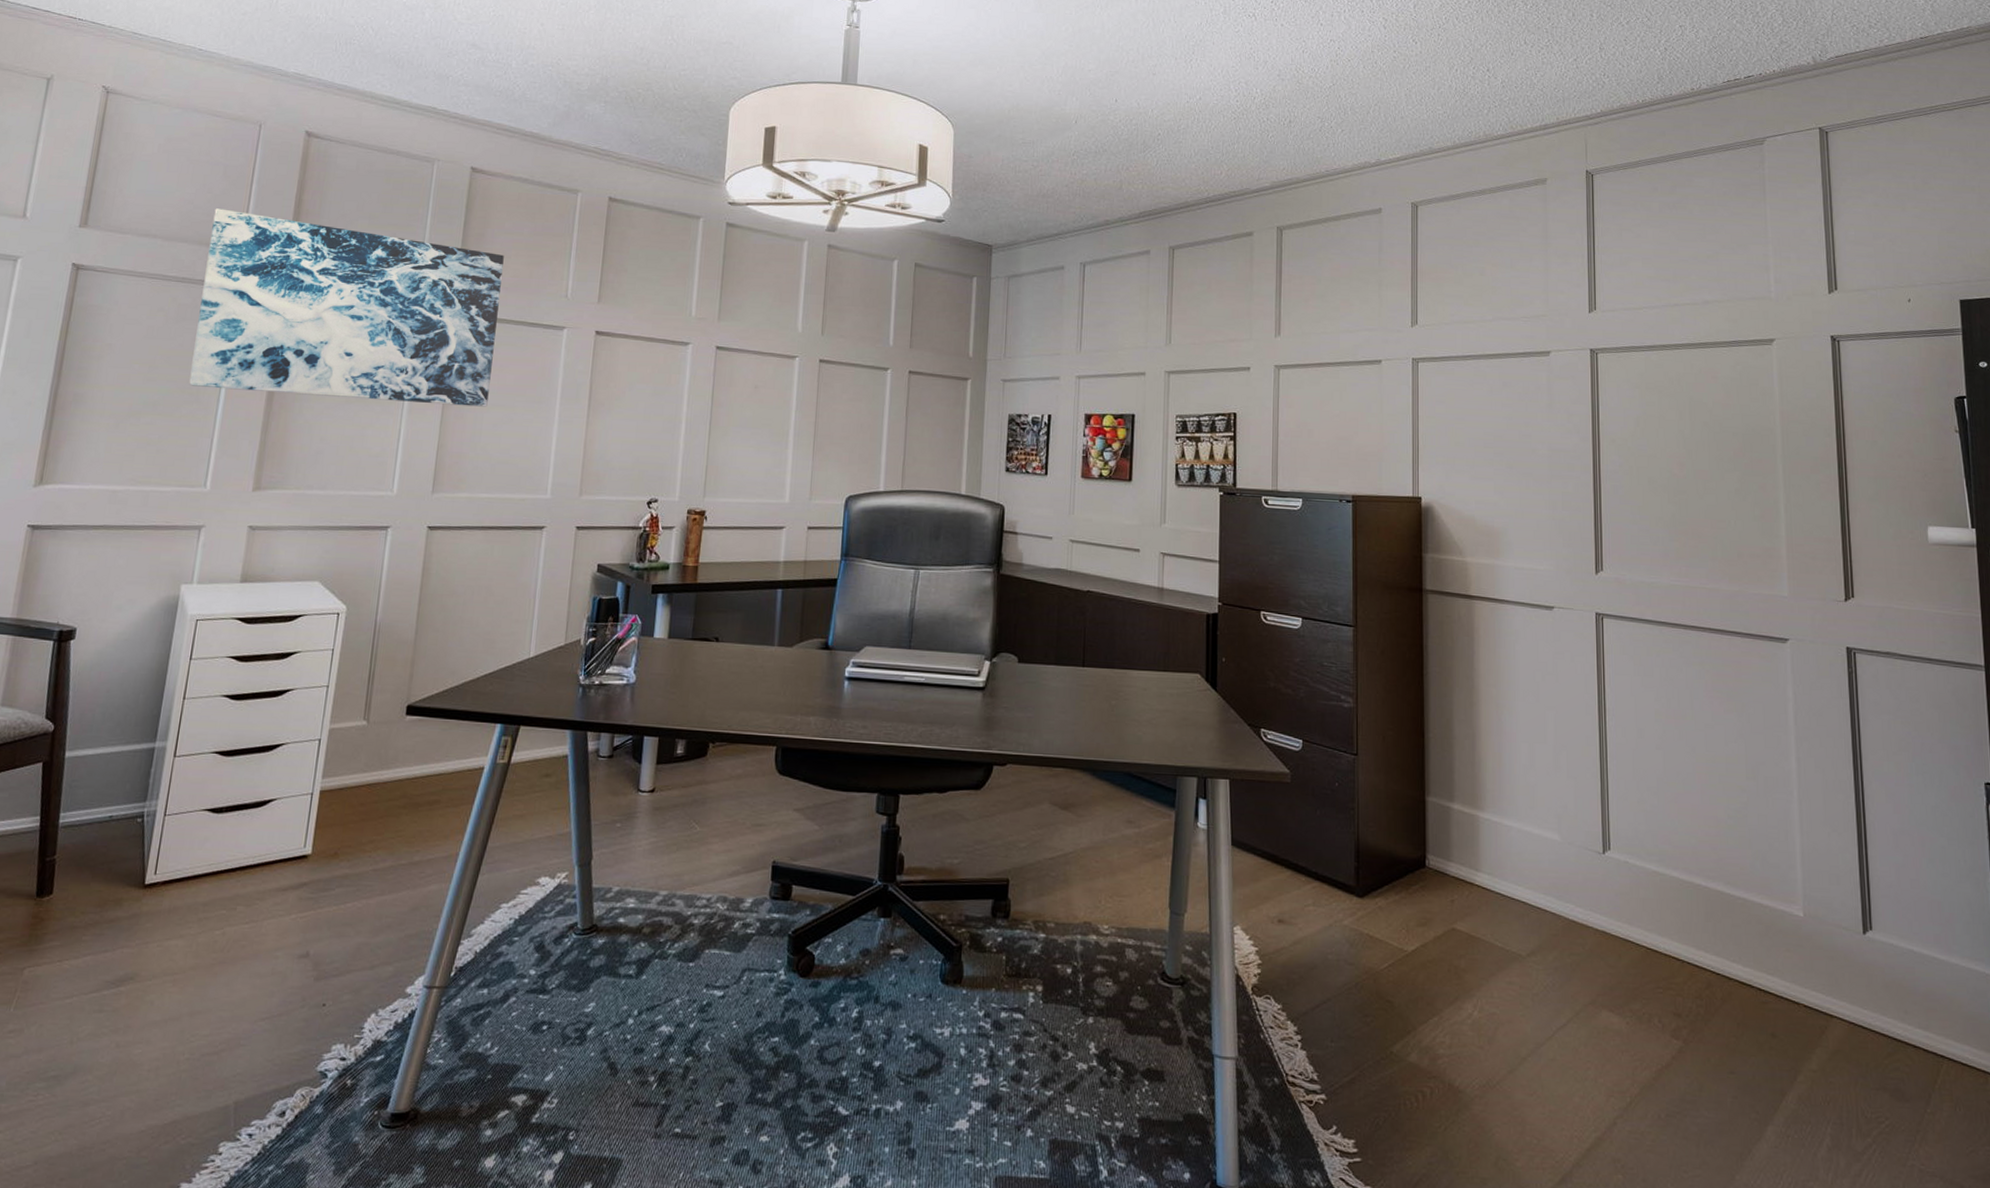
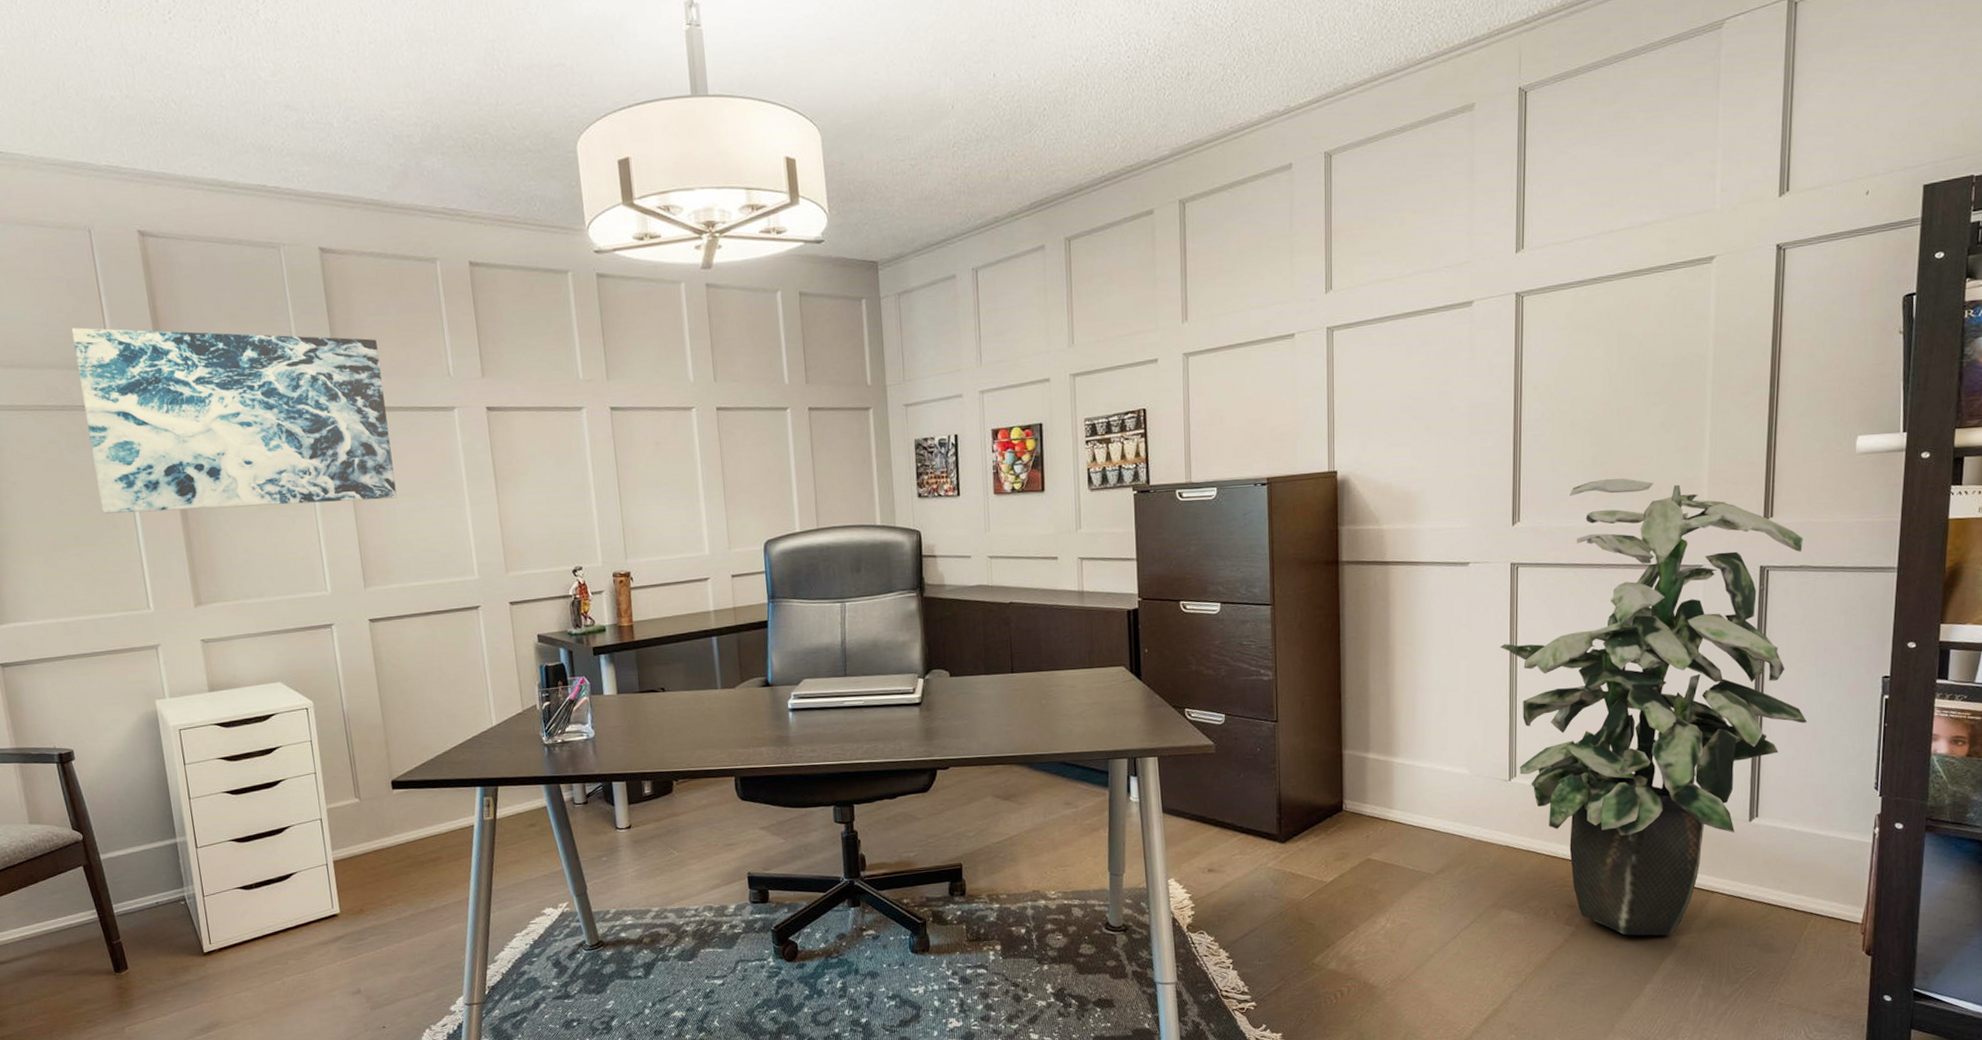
indoor plant: none [1588,538,1913,1066] -> present [1500,478,1808,936]

